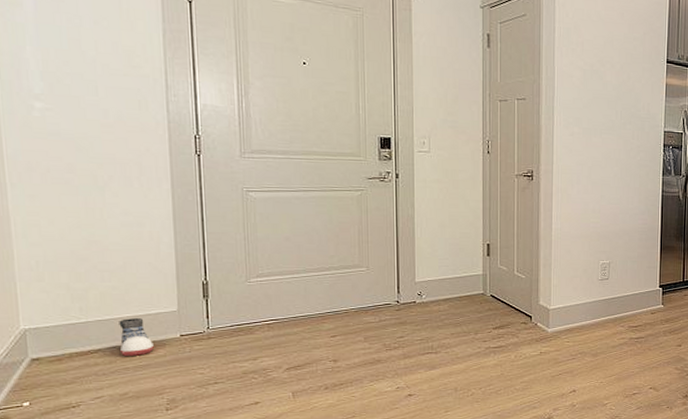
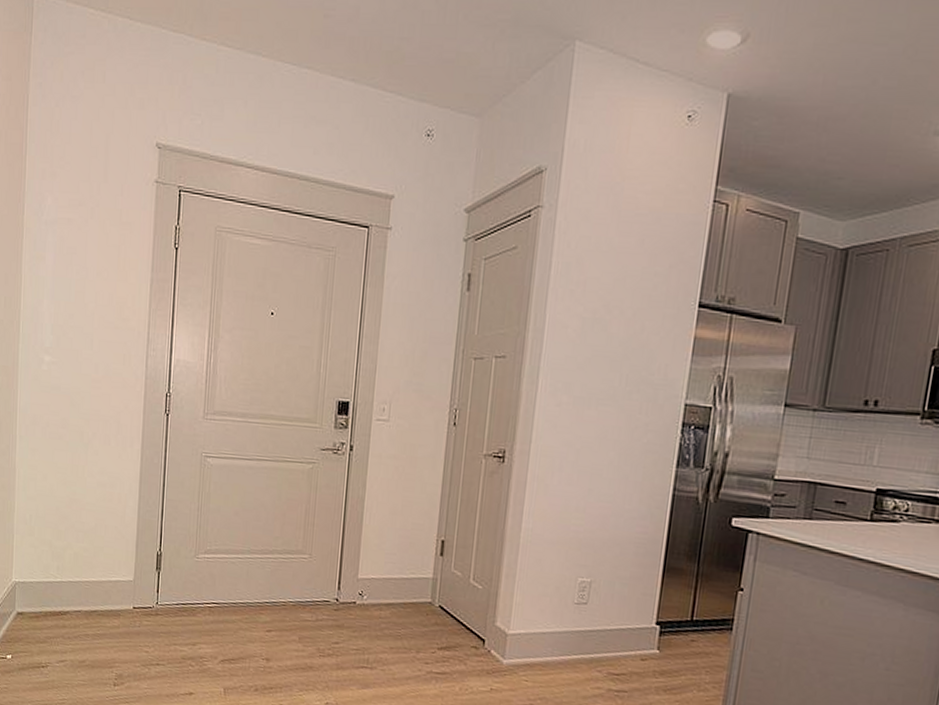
shoe: present [119,318,154,356] -> none [83,582,111,624]

